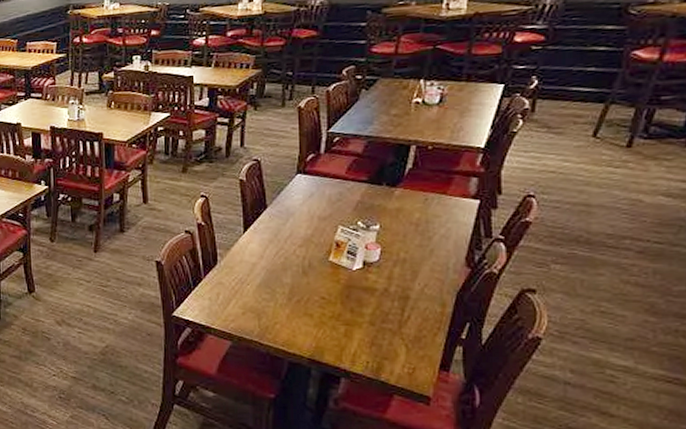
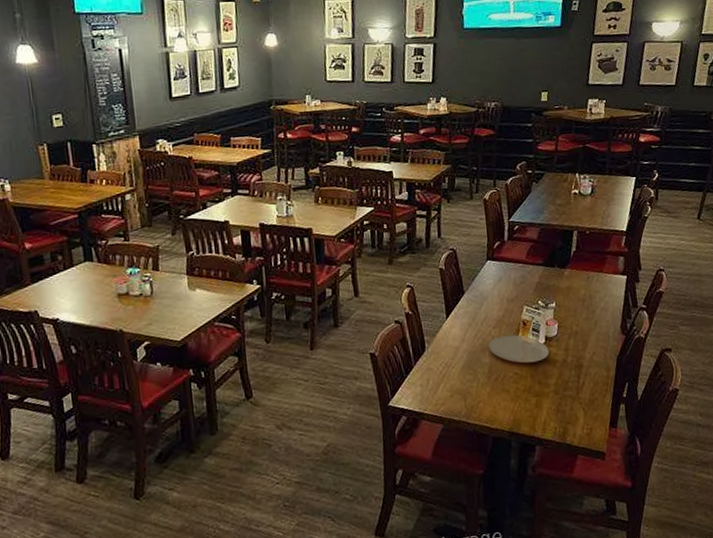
plate: none [291,255,367,288] -> present [488,334,549,364]

